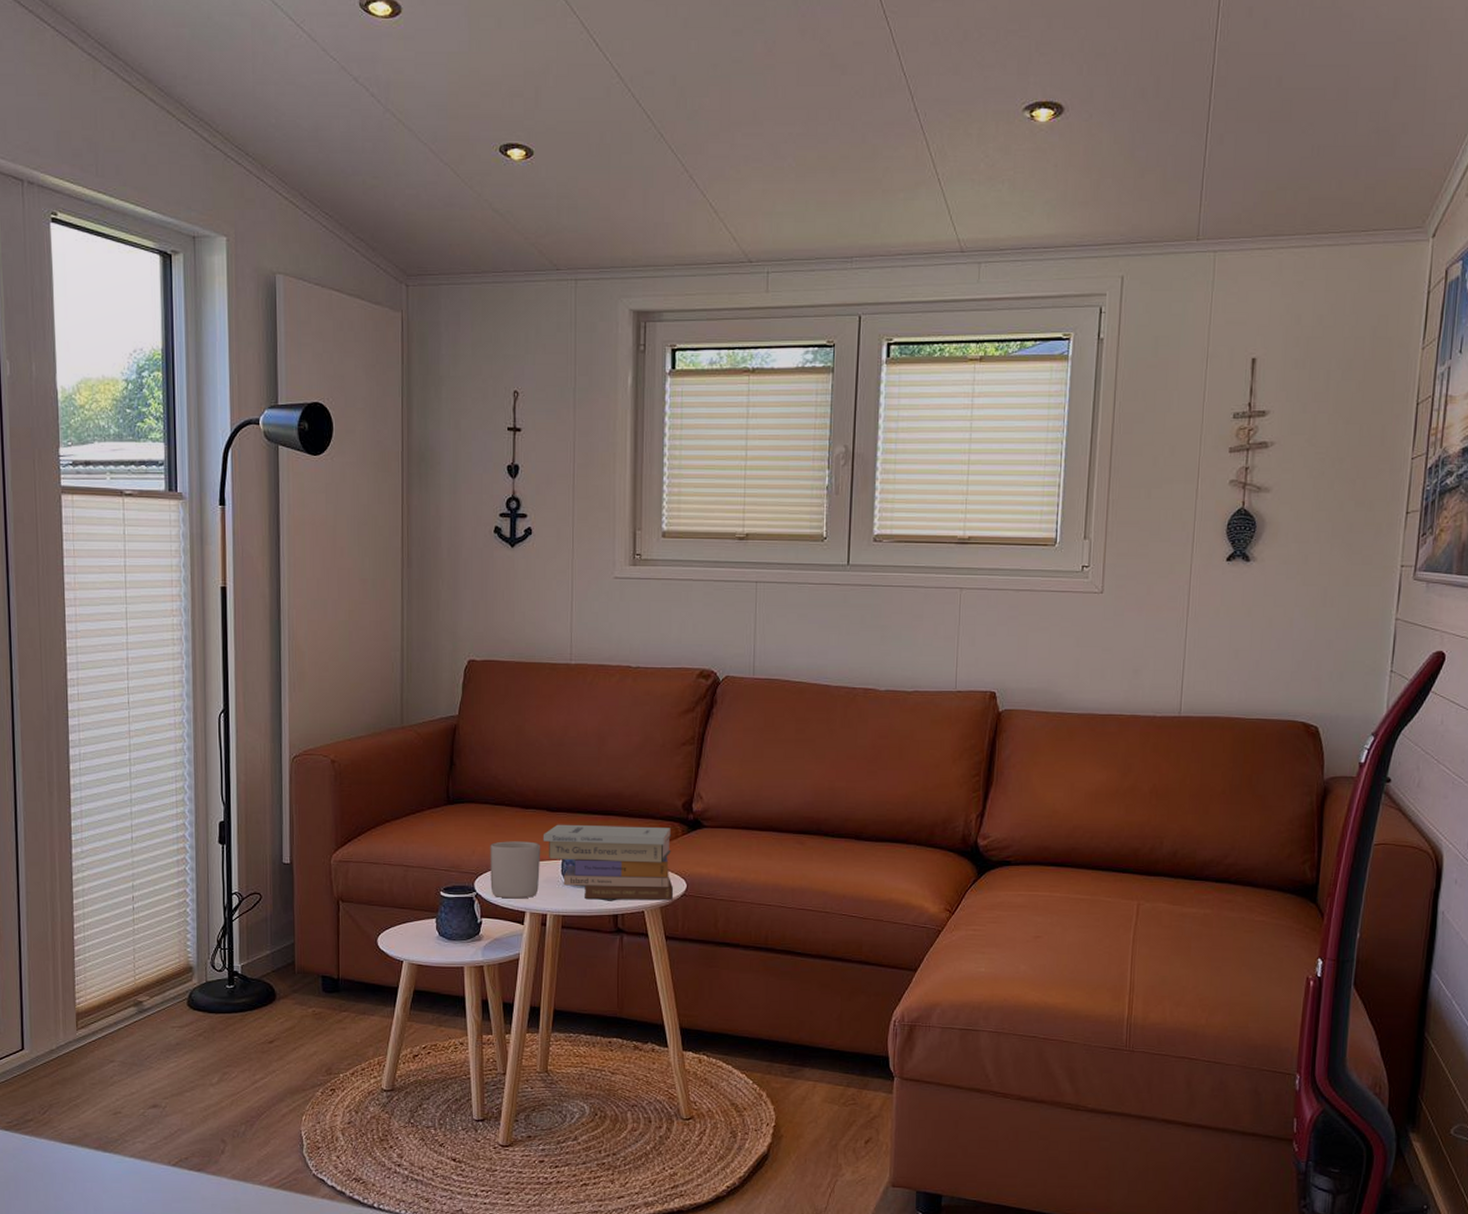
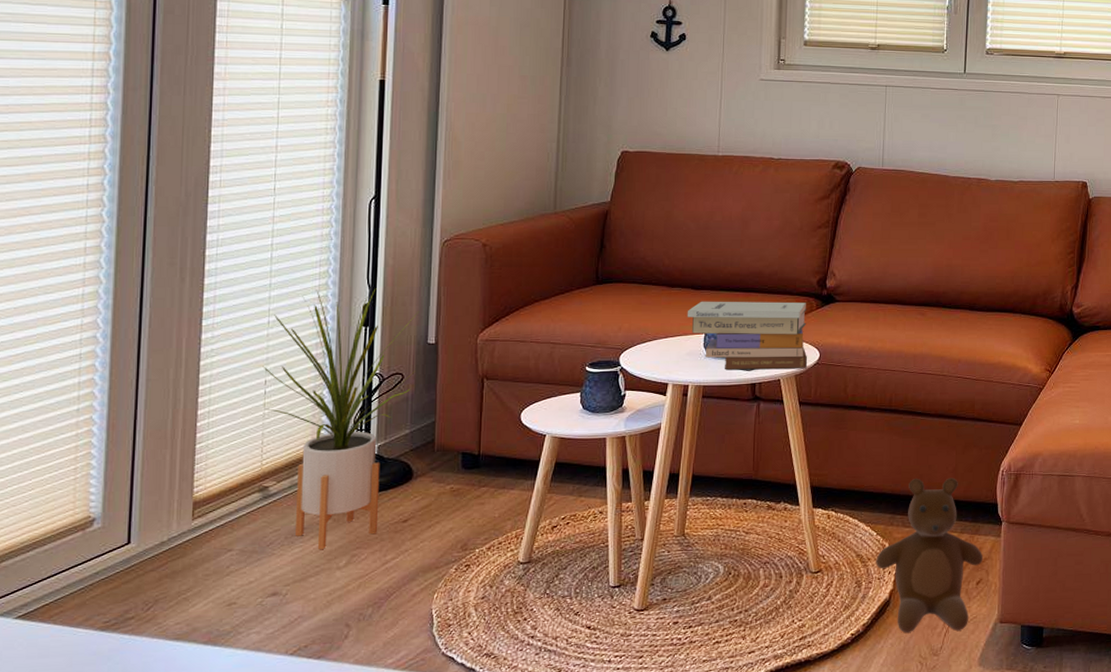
house plant: none [129,805,273,1066] -> present [263,288,420,550]
mug: present [490,841,541,899] -> none [635,317,685,372]
teddy bear: none [752,1025,873,1191] -> present [876,477,984,634]

